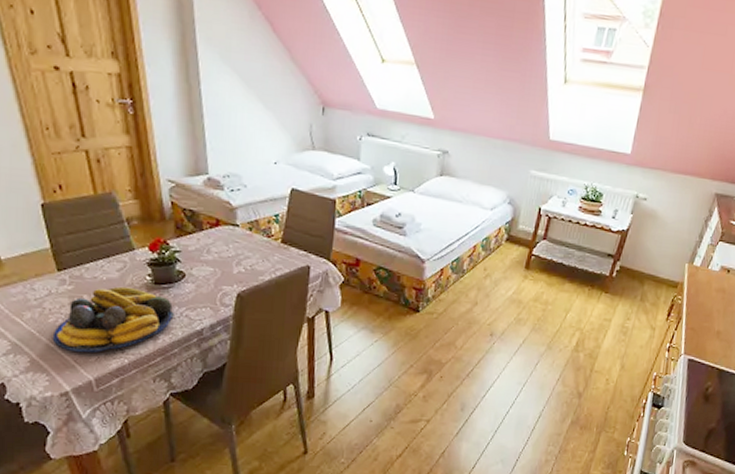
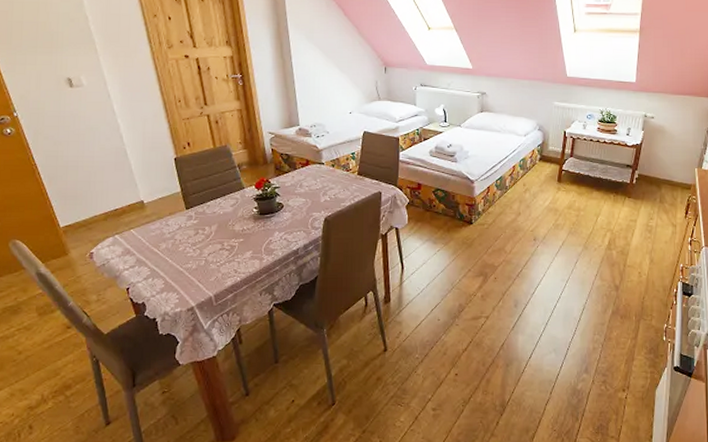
fruit bowl: present [52,286,174,353] -> none [181,218,275,274]

